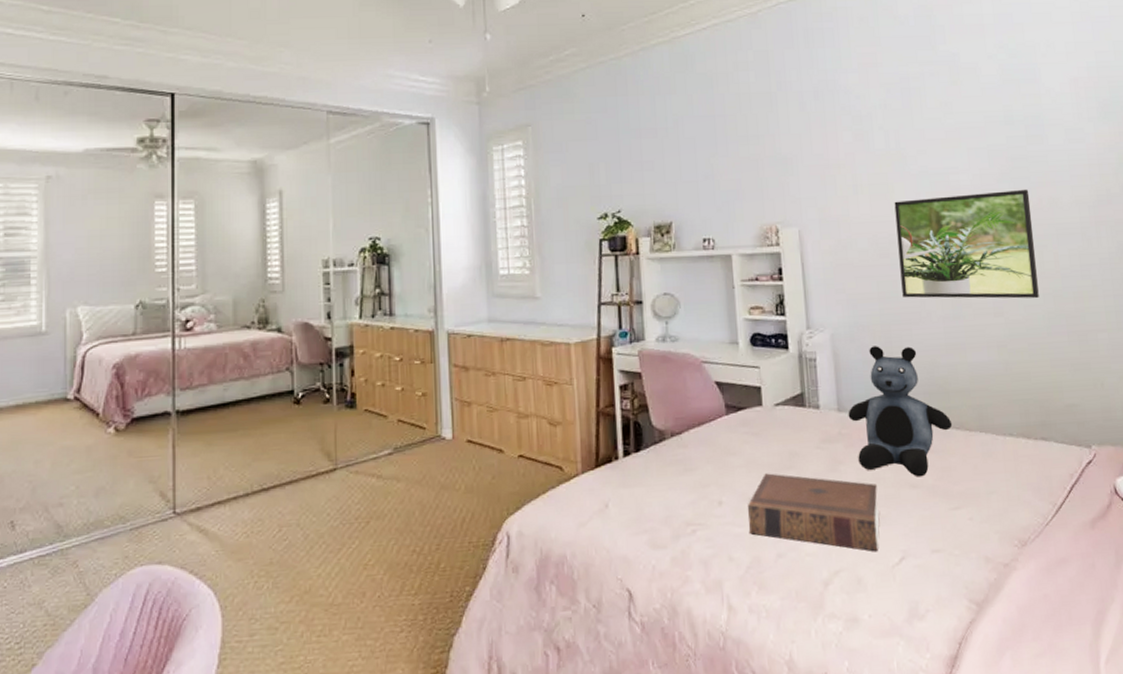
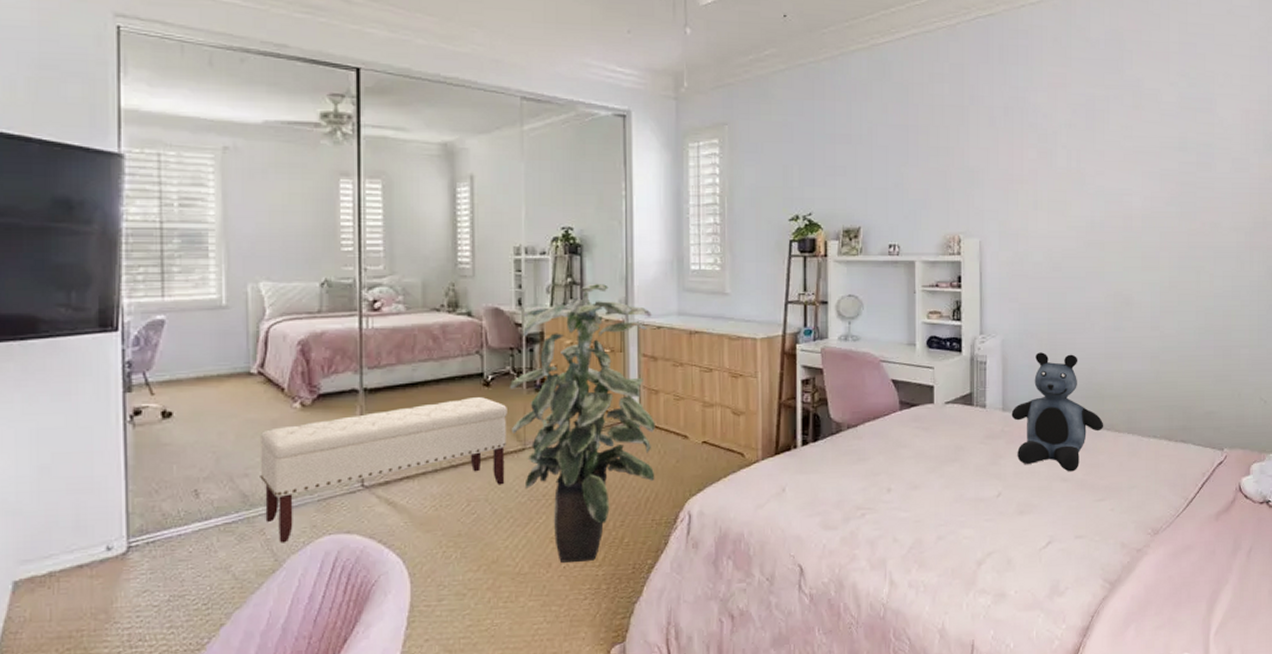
bench: none [74,415,318,576] -> present [259,397,507,543]
indoor plant: none [320,292,471,592] -> present [510,283,655,563]
book: present [748,473,880,552] -> none [914,464,1032,537]
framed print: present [894,189,1039,299] -> none [1070,213,1194,315]

